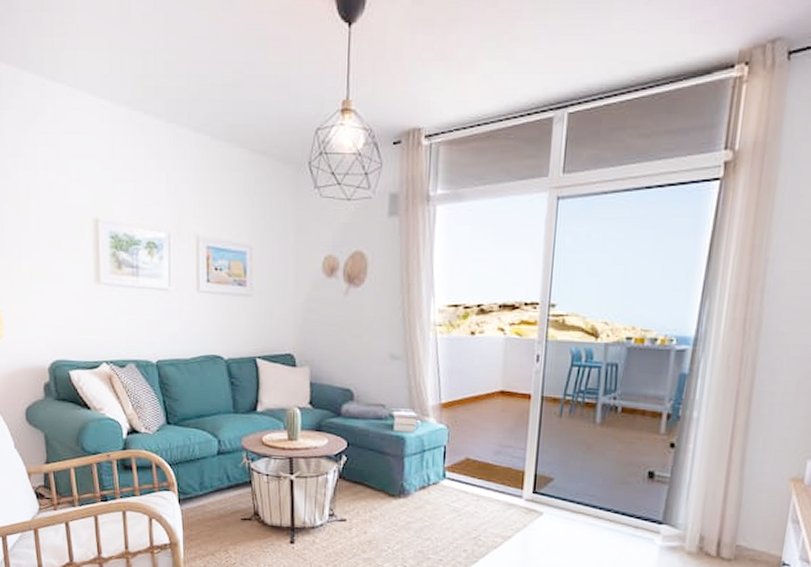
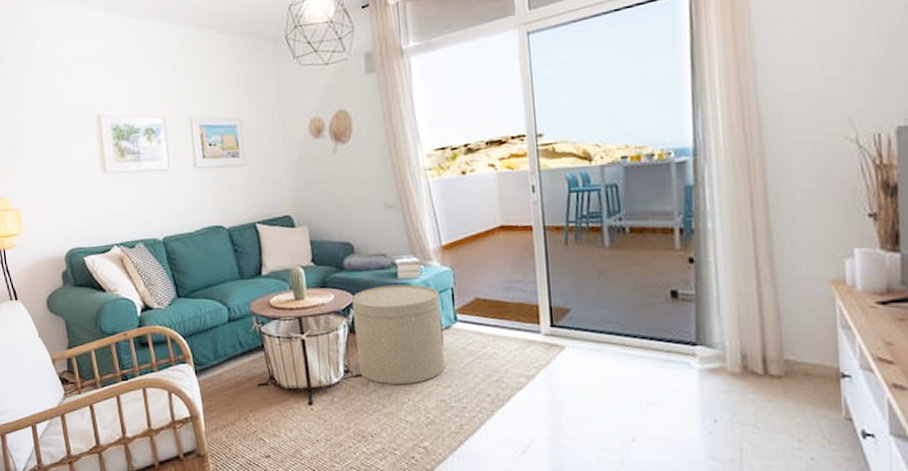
side table: none [343,436,432,533] -> present [351,284,445,385]

